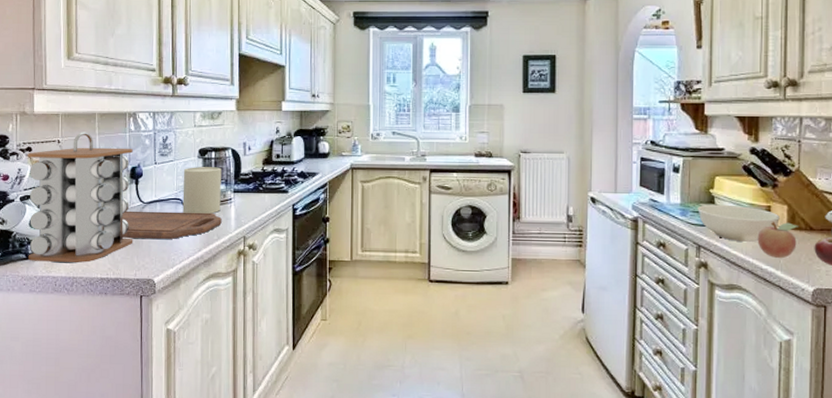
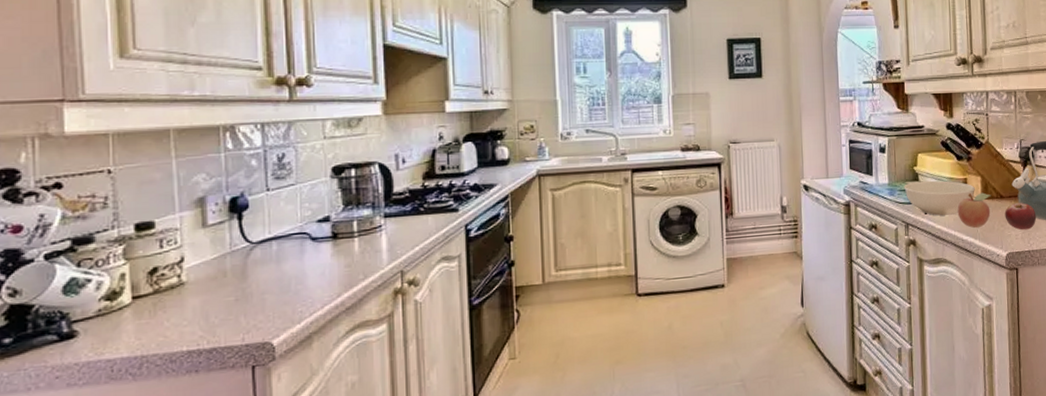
spice rack: present [28,132,133,263] -> none [56,155,238,343]
cutting board: present [122,210,222,239] -> none [219,245,369,293]
pen holder: present [182,167,221,214] -> none [310,187,367,250]

